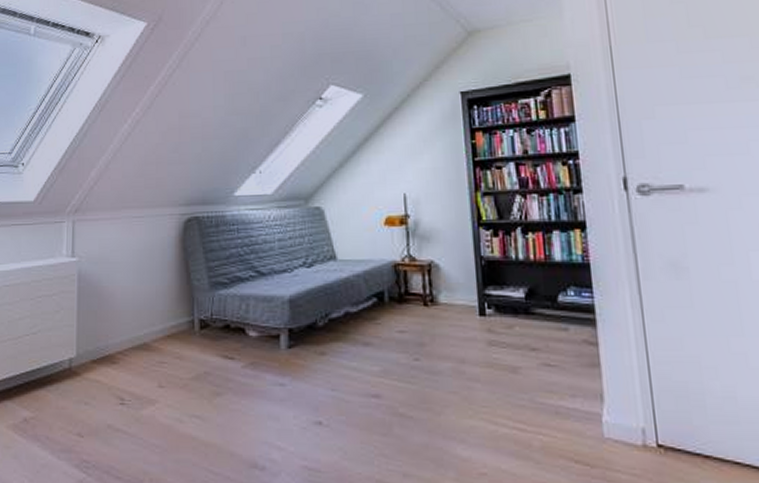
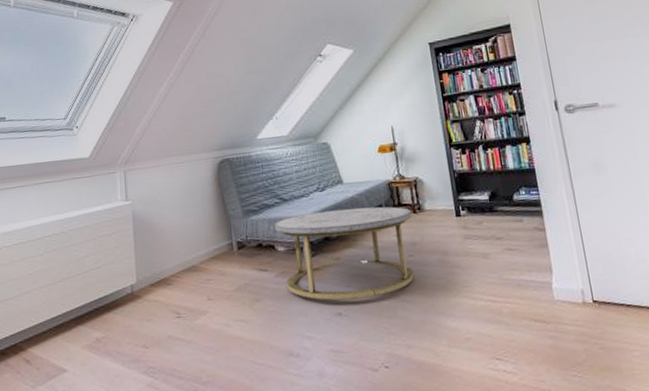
coffee table: none [247,292,422,407] -> present [275,206,414,301]

